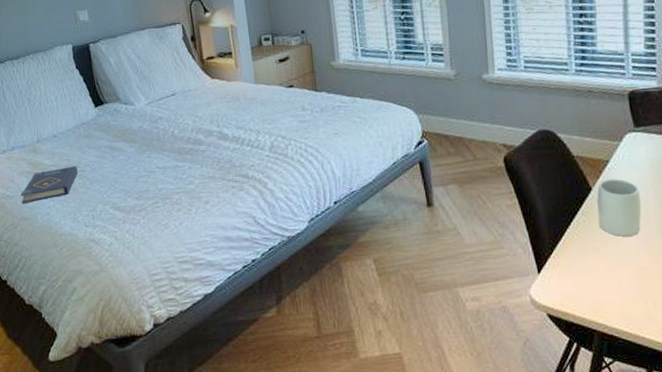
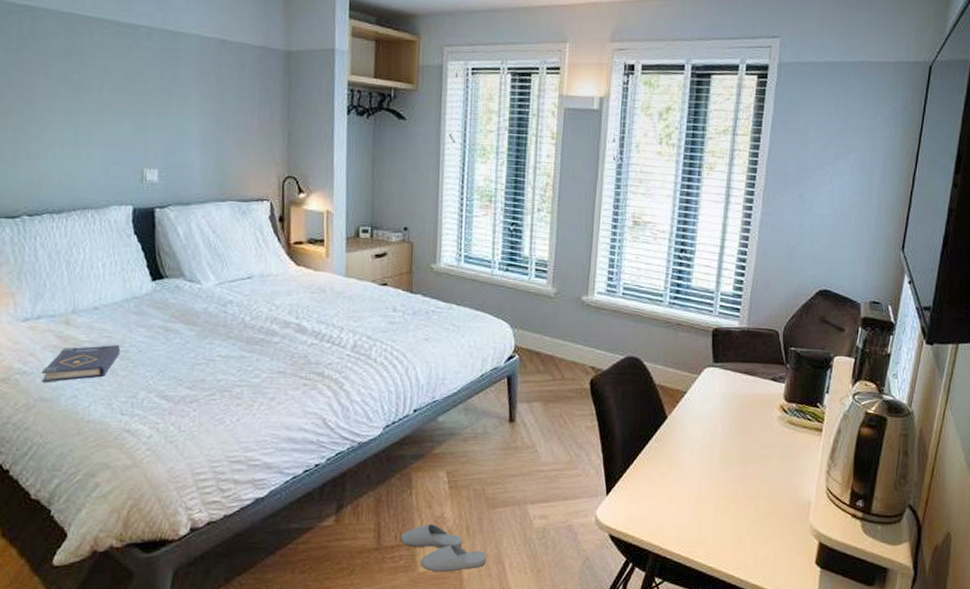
slippers: none [339,311,425,358] -> present [400,524,486,572]
mug: present [597,178,642,237] -> none [668,409,710,464]

